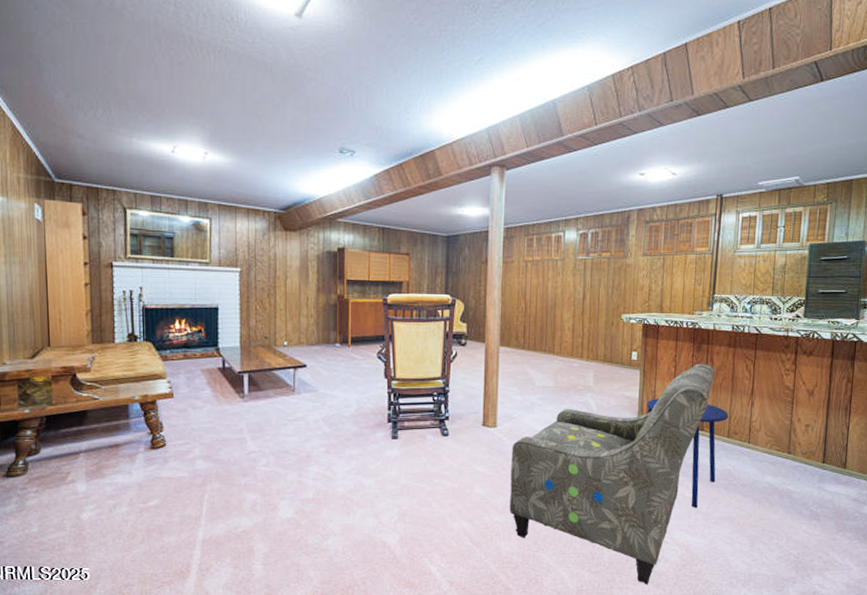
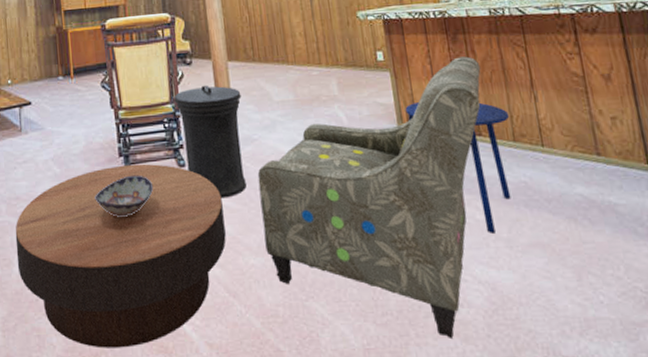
coffee table: none [282,430,477,582] -> present [15,163,226,348]
decorative bowl: none [361,439,417,475] -> present [95,175,154,217]
trash can: none [445,365,508,466] -> present [174,85,247,199]

